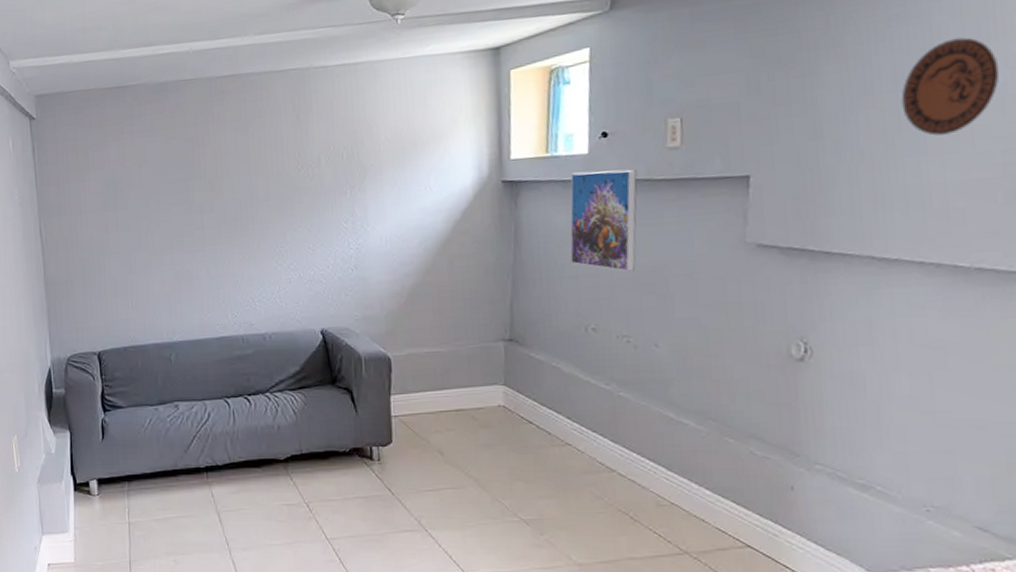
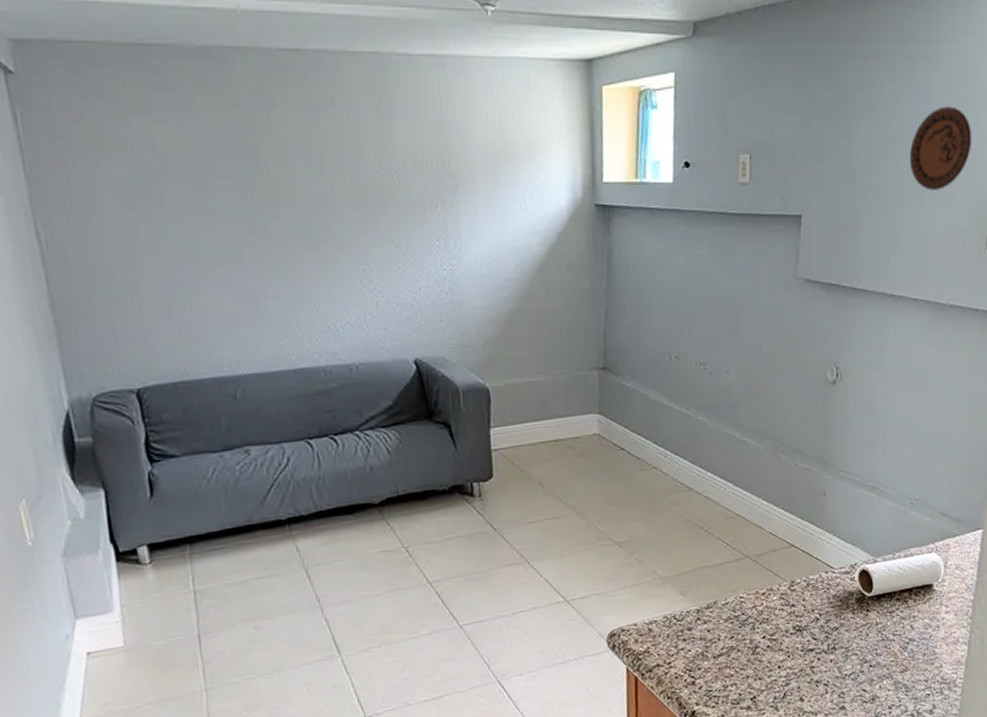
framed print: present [570,170,638,272] -> none [656,201,714,302]

